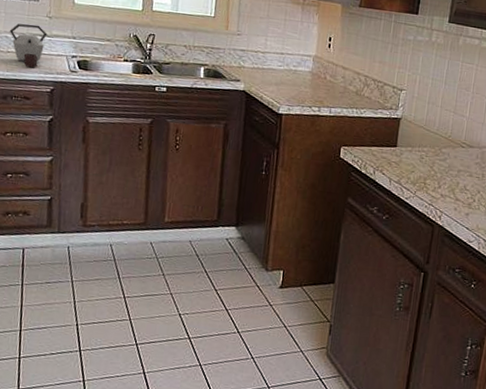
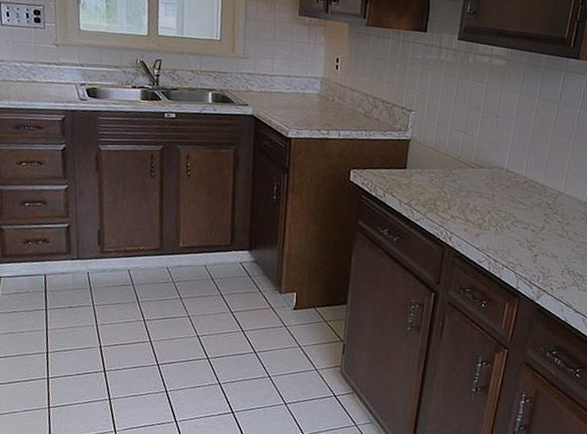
kettle: present [9,23,47,68] -> none [17,52,55,97]

